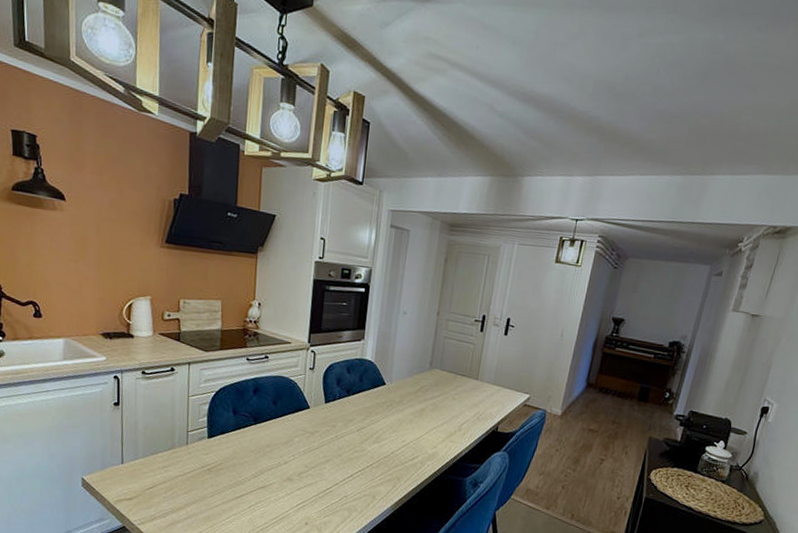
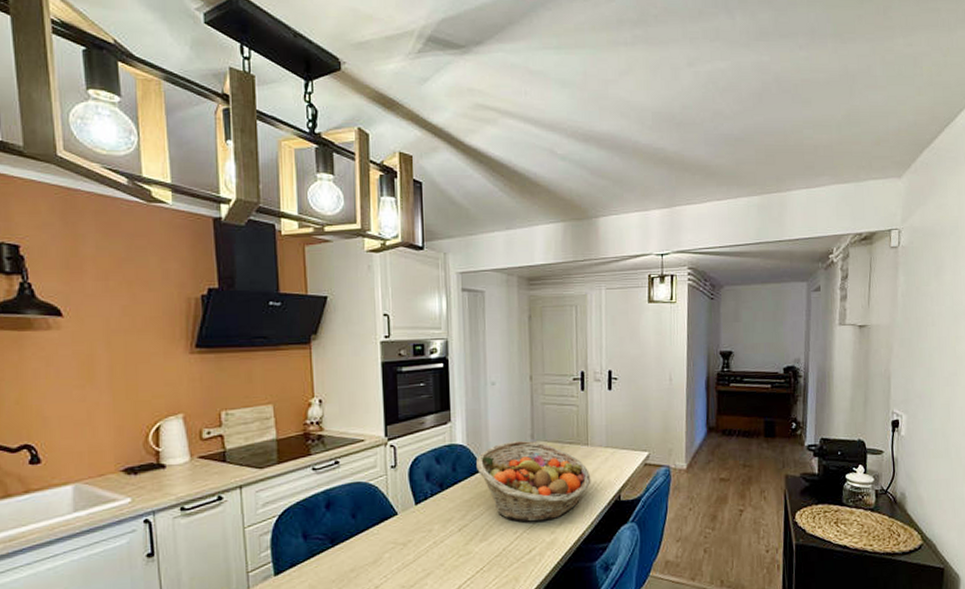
fruit basket: none [380,364,476,437] -> present [477,440,591,522]

